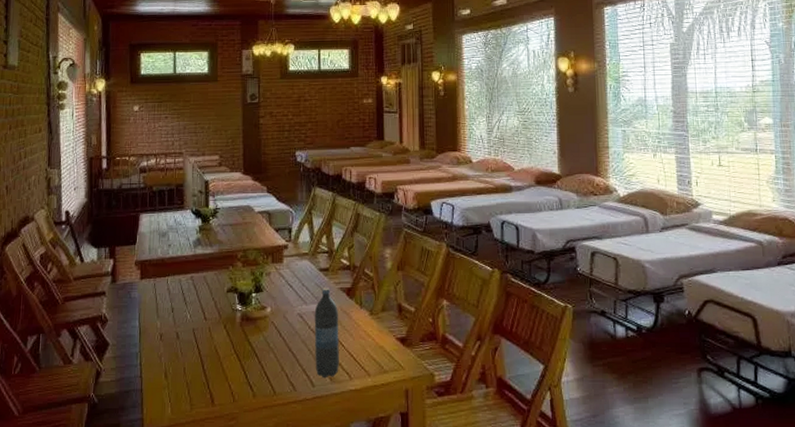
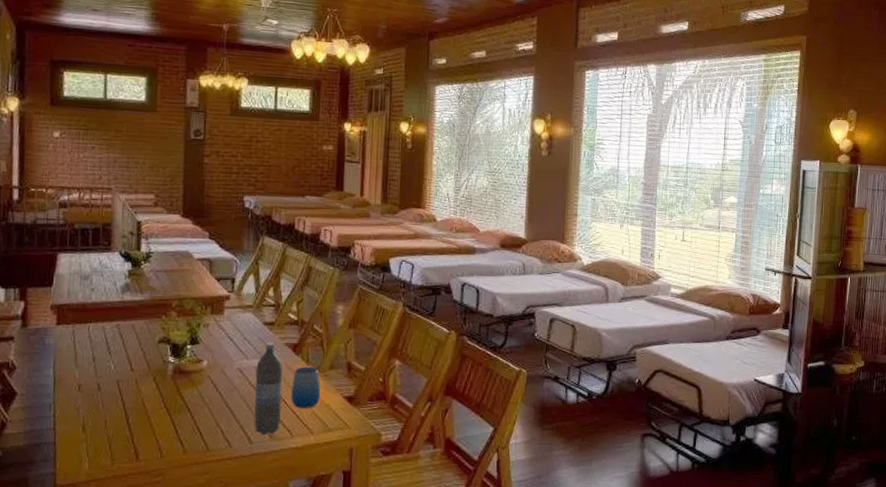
cup: none [348,309,375,351] -> present [291,366,321,408]

